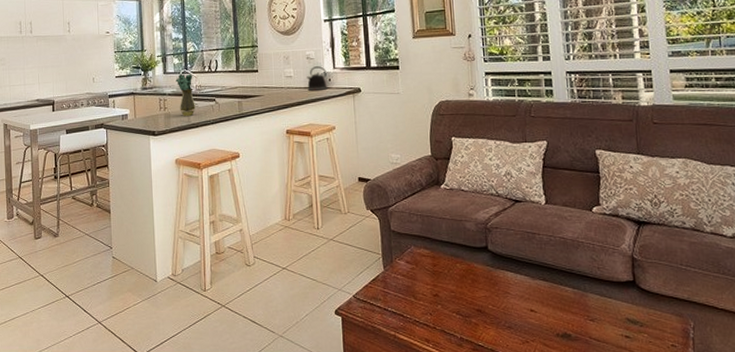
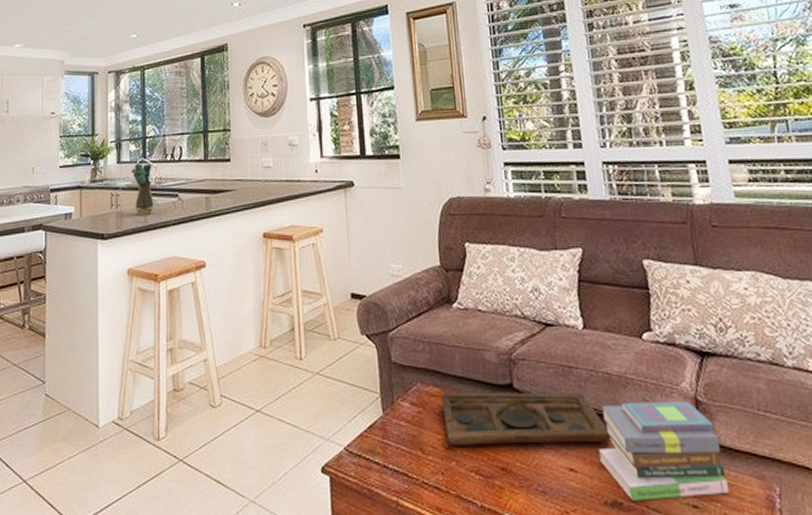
kettle: present [306,66,329,92] -> none [287,154,315,186]
decorative tray: none [431,253,564,293] -> present [442,392,611,446]
books: none [553,258,654,333] -> present [598,400,729,501]

